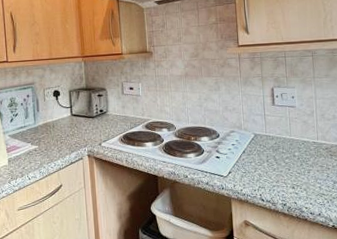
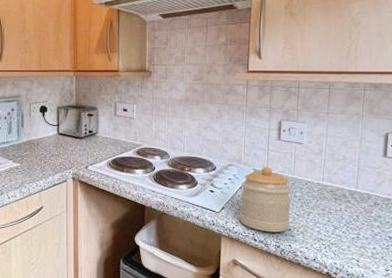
jar: none [244,130,293,192] -> present [239,166,292,232]

